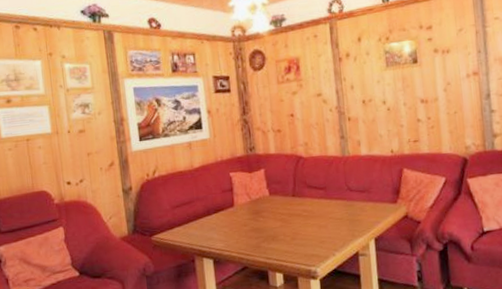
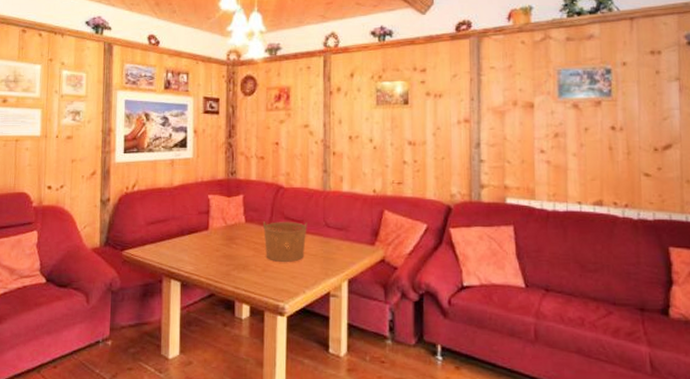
basket: none [286,188,331,230] -> present [262,221,307,262]

